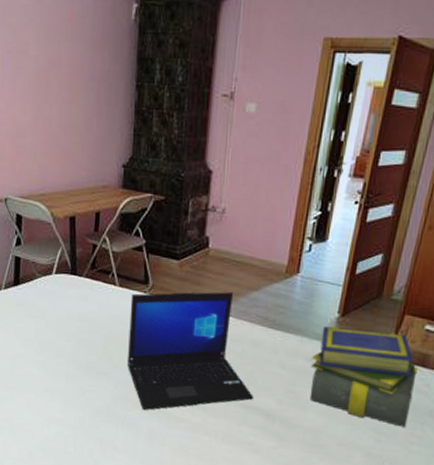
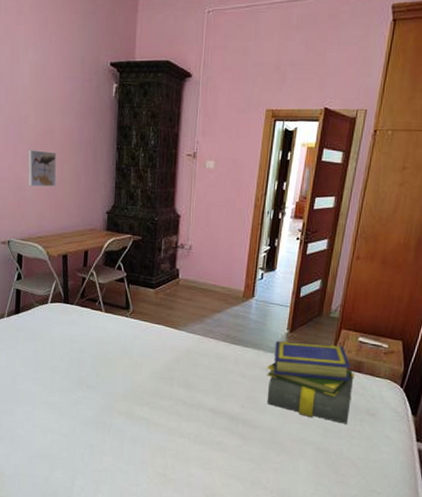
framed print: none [27,85,64,134] -> present [27,149,57,187]
laptop: present [128,292,253,410] -> none [113,314,220,417]

